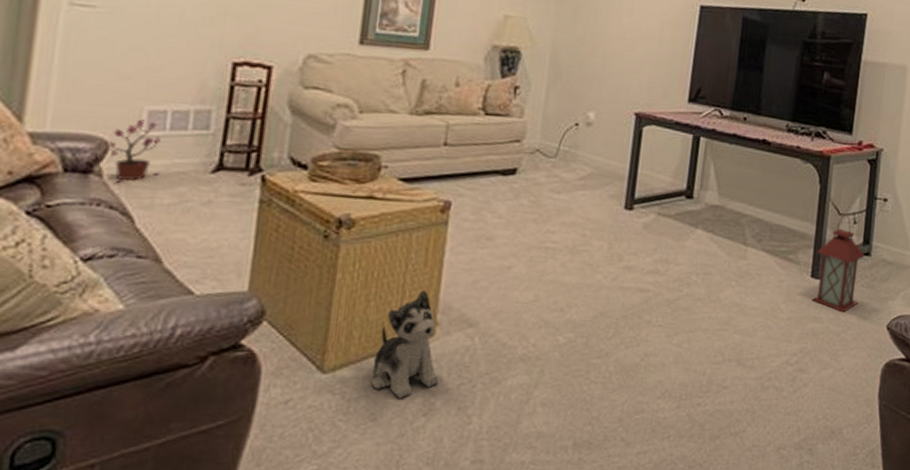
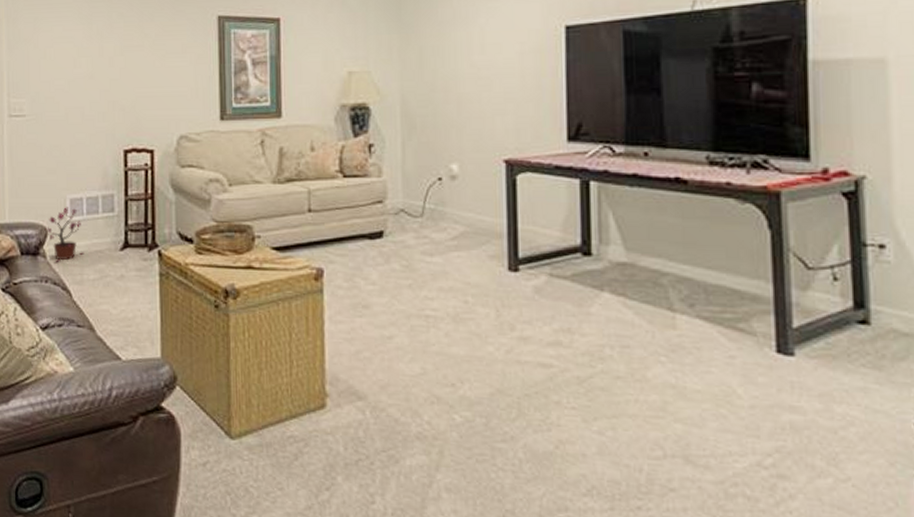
plush toy: present [369,289,439,398] -> none [272,359,336,469]
lantern: present [811,214,865,313] -> none [780,267,860,402]

